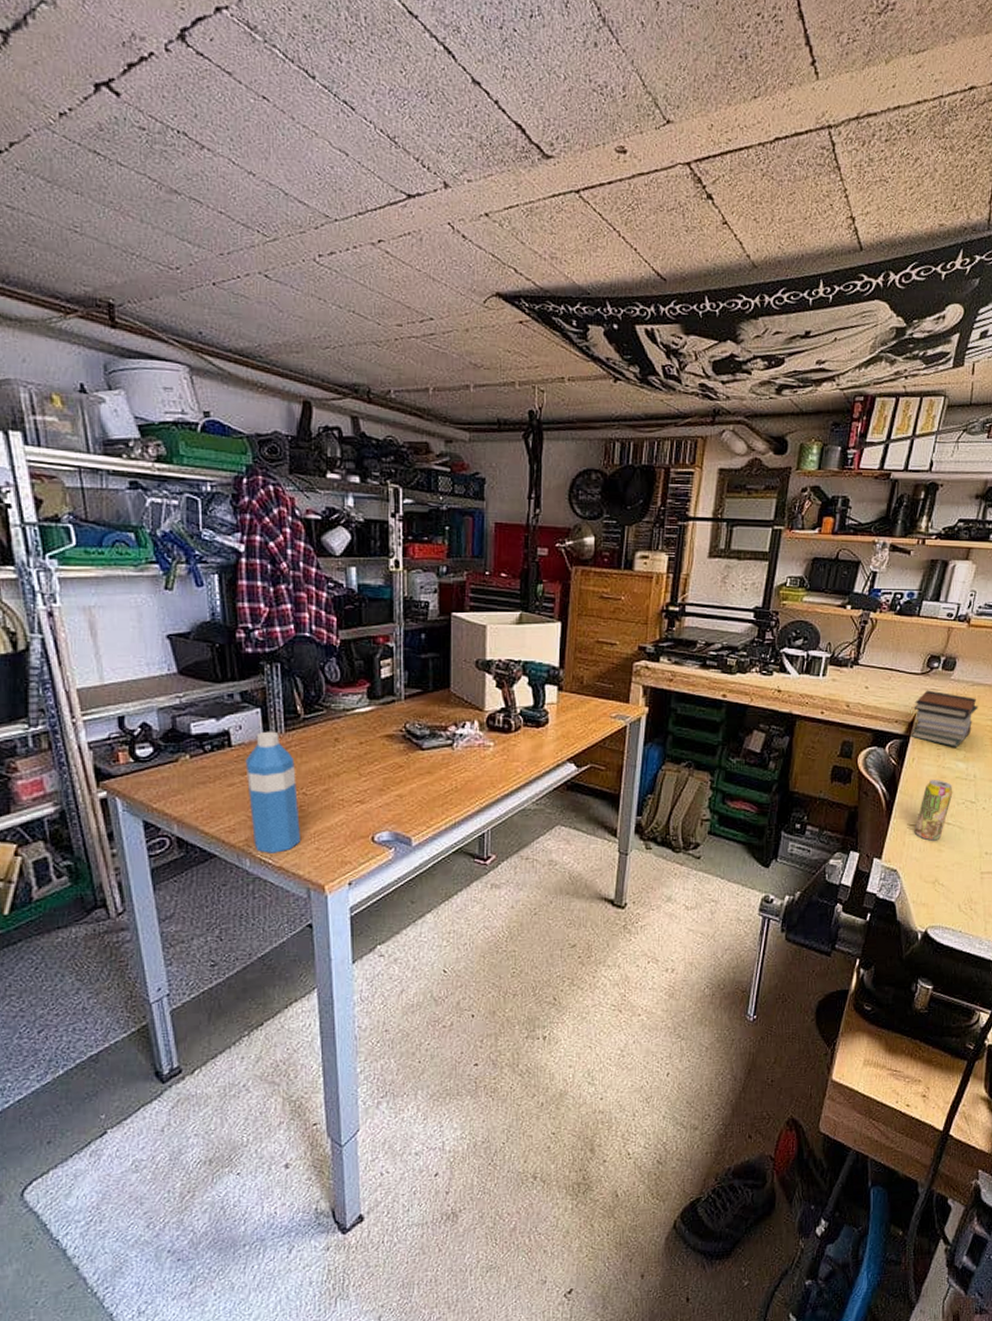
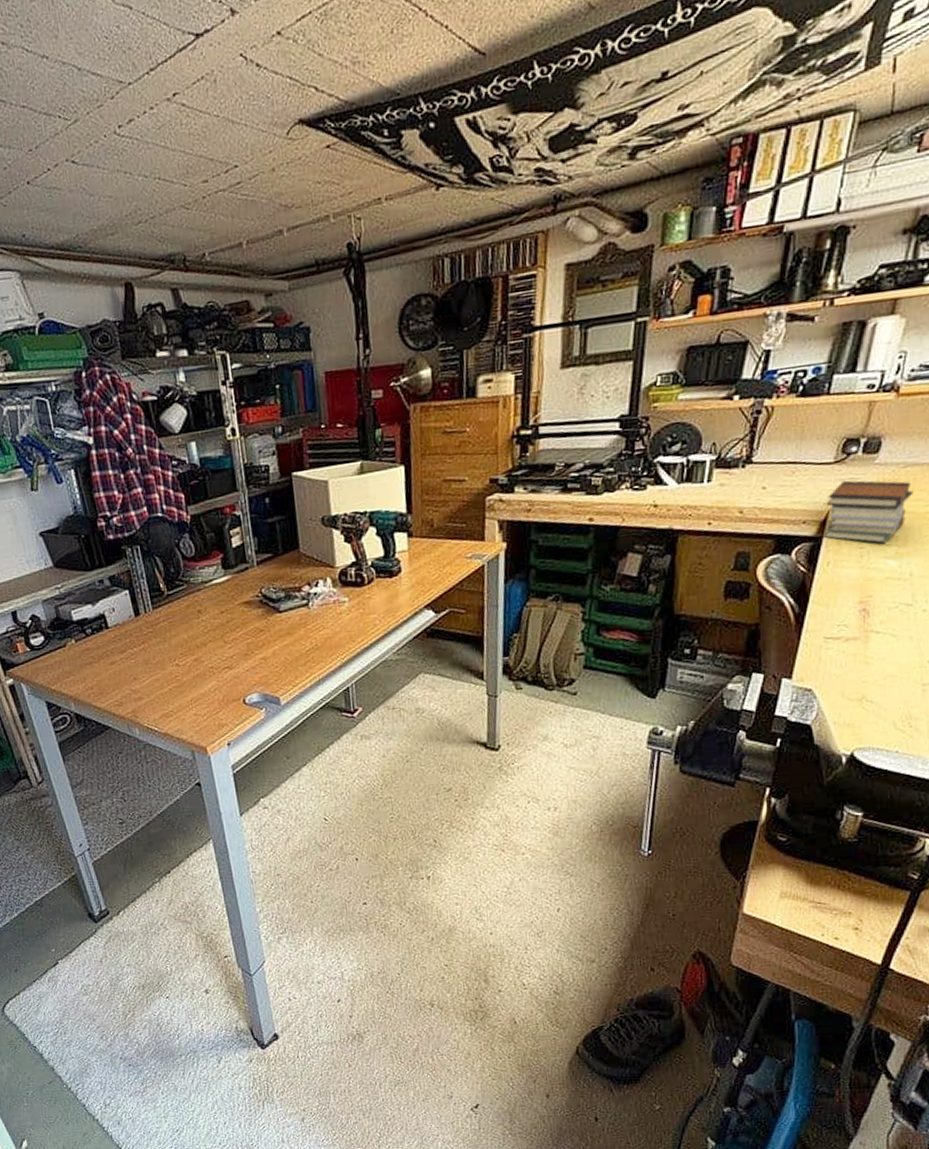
water bottle: present [245,731,300,853] -> none [122,610,180,722]
beverage can: present [914,780,953,841] -> none [832,583,882,654]

